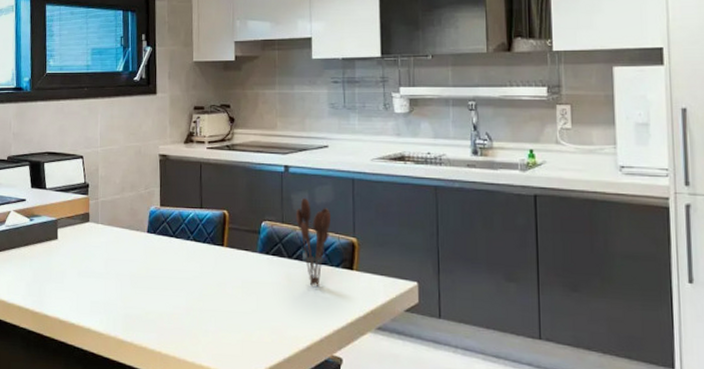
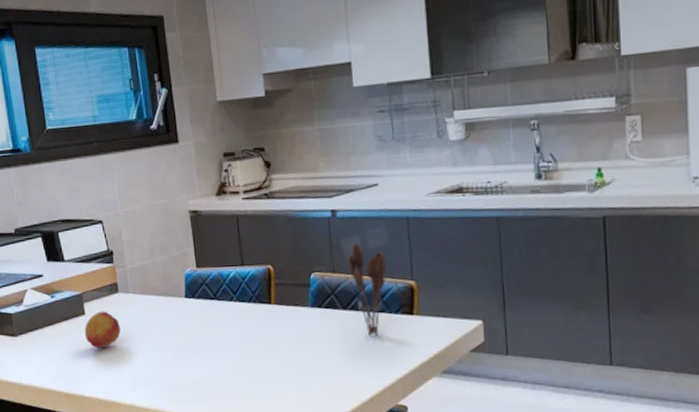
fruit: none [55,237,87,272] -> present [84,311,121,349]

